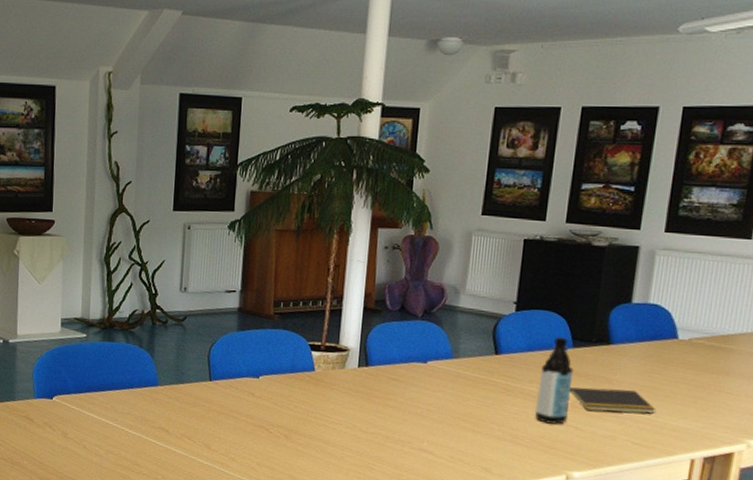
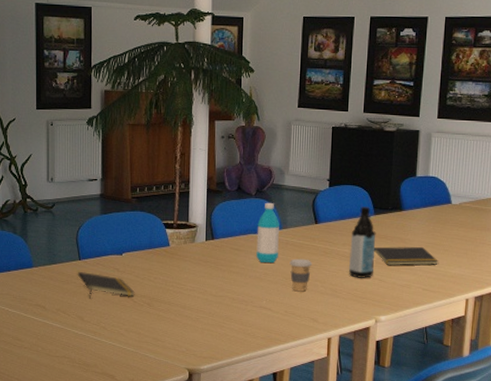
notepad: none [206,393,271,427] -> present [77,271,135,299]
water bottle: none [418,326,451,399] -> present [256,202,280,264]
coffee cup: none [459,394,489,435] -> present [289,258,313,292]

